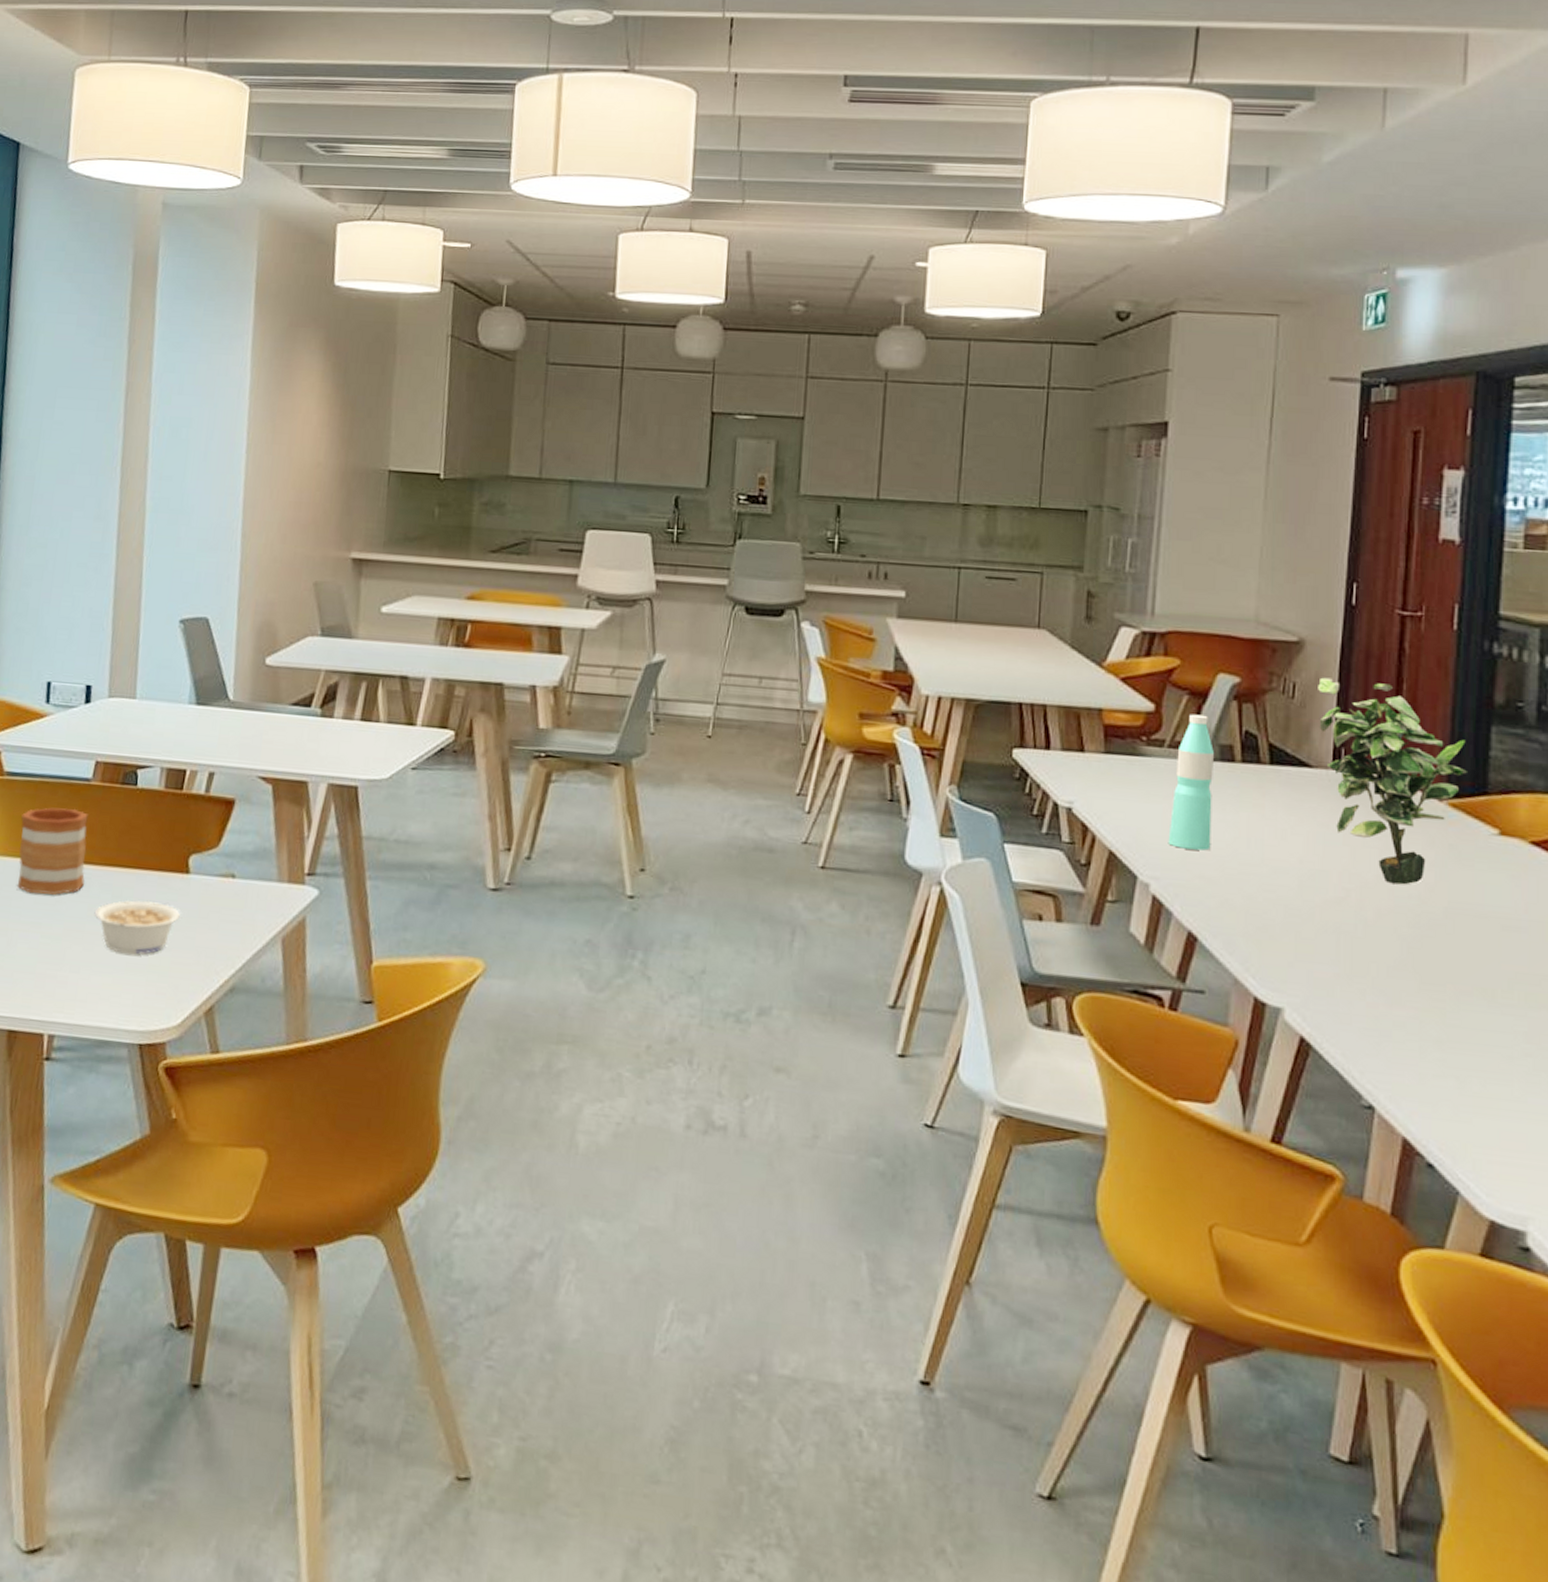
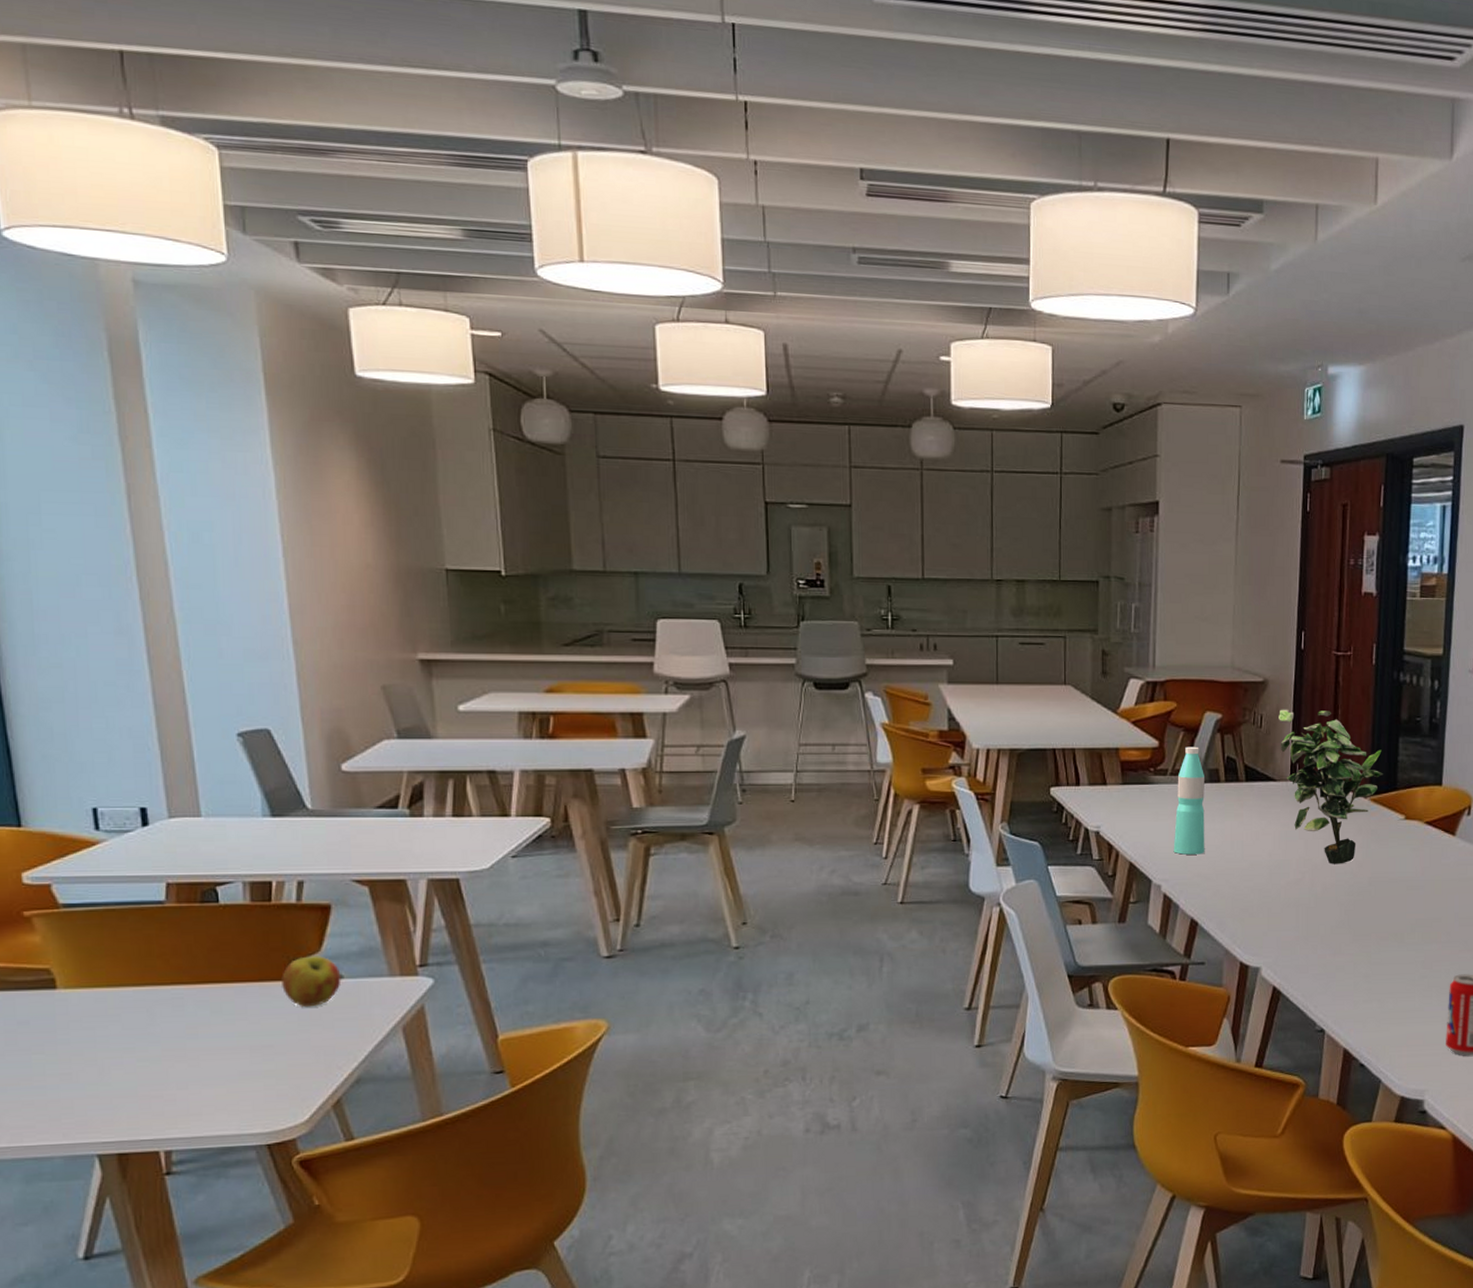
mug: present [18,807,88,895] -> none [90,932,177,1021]
legume: present [94,900,180,955] -> none [193,1011,290,1064]
apple: none [178,850,234,904] -> present [281,956,342,1008]

